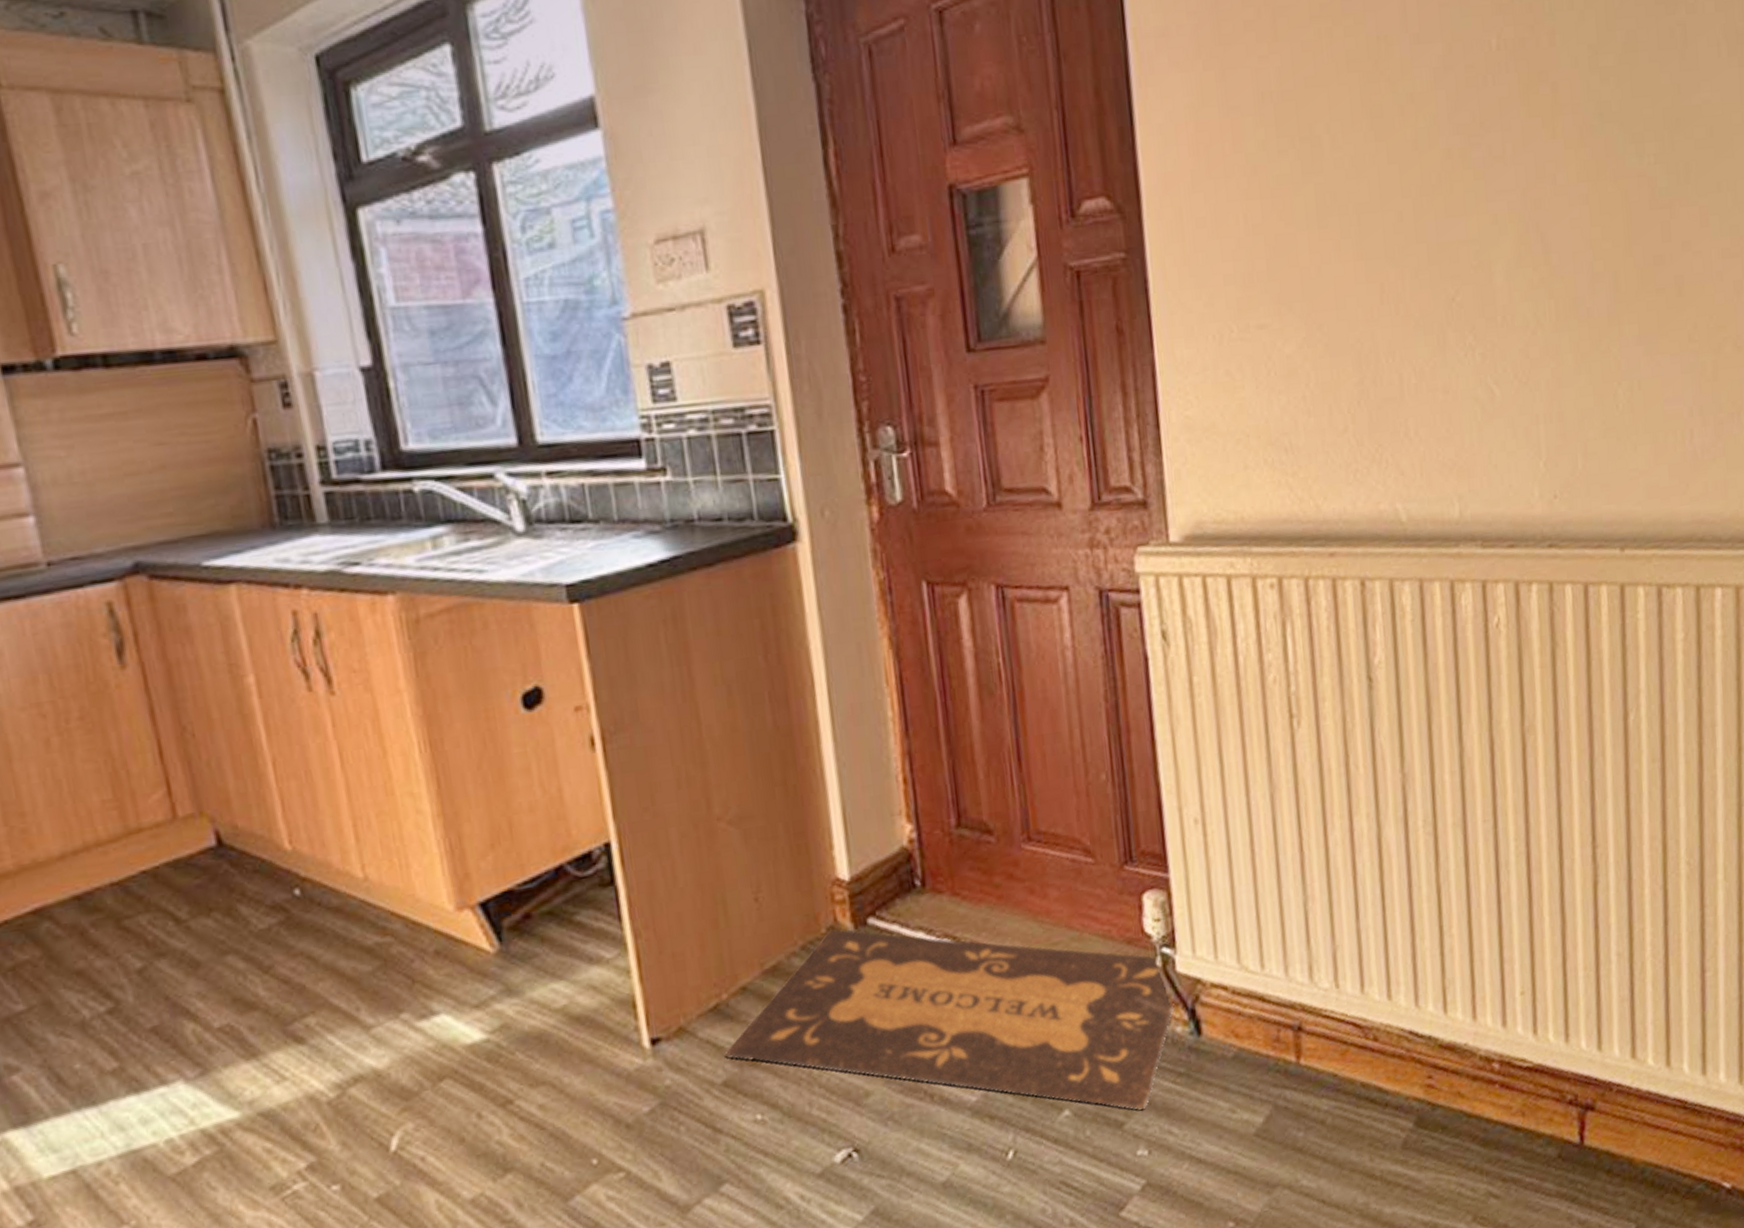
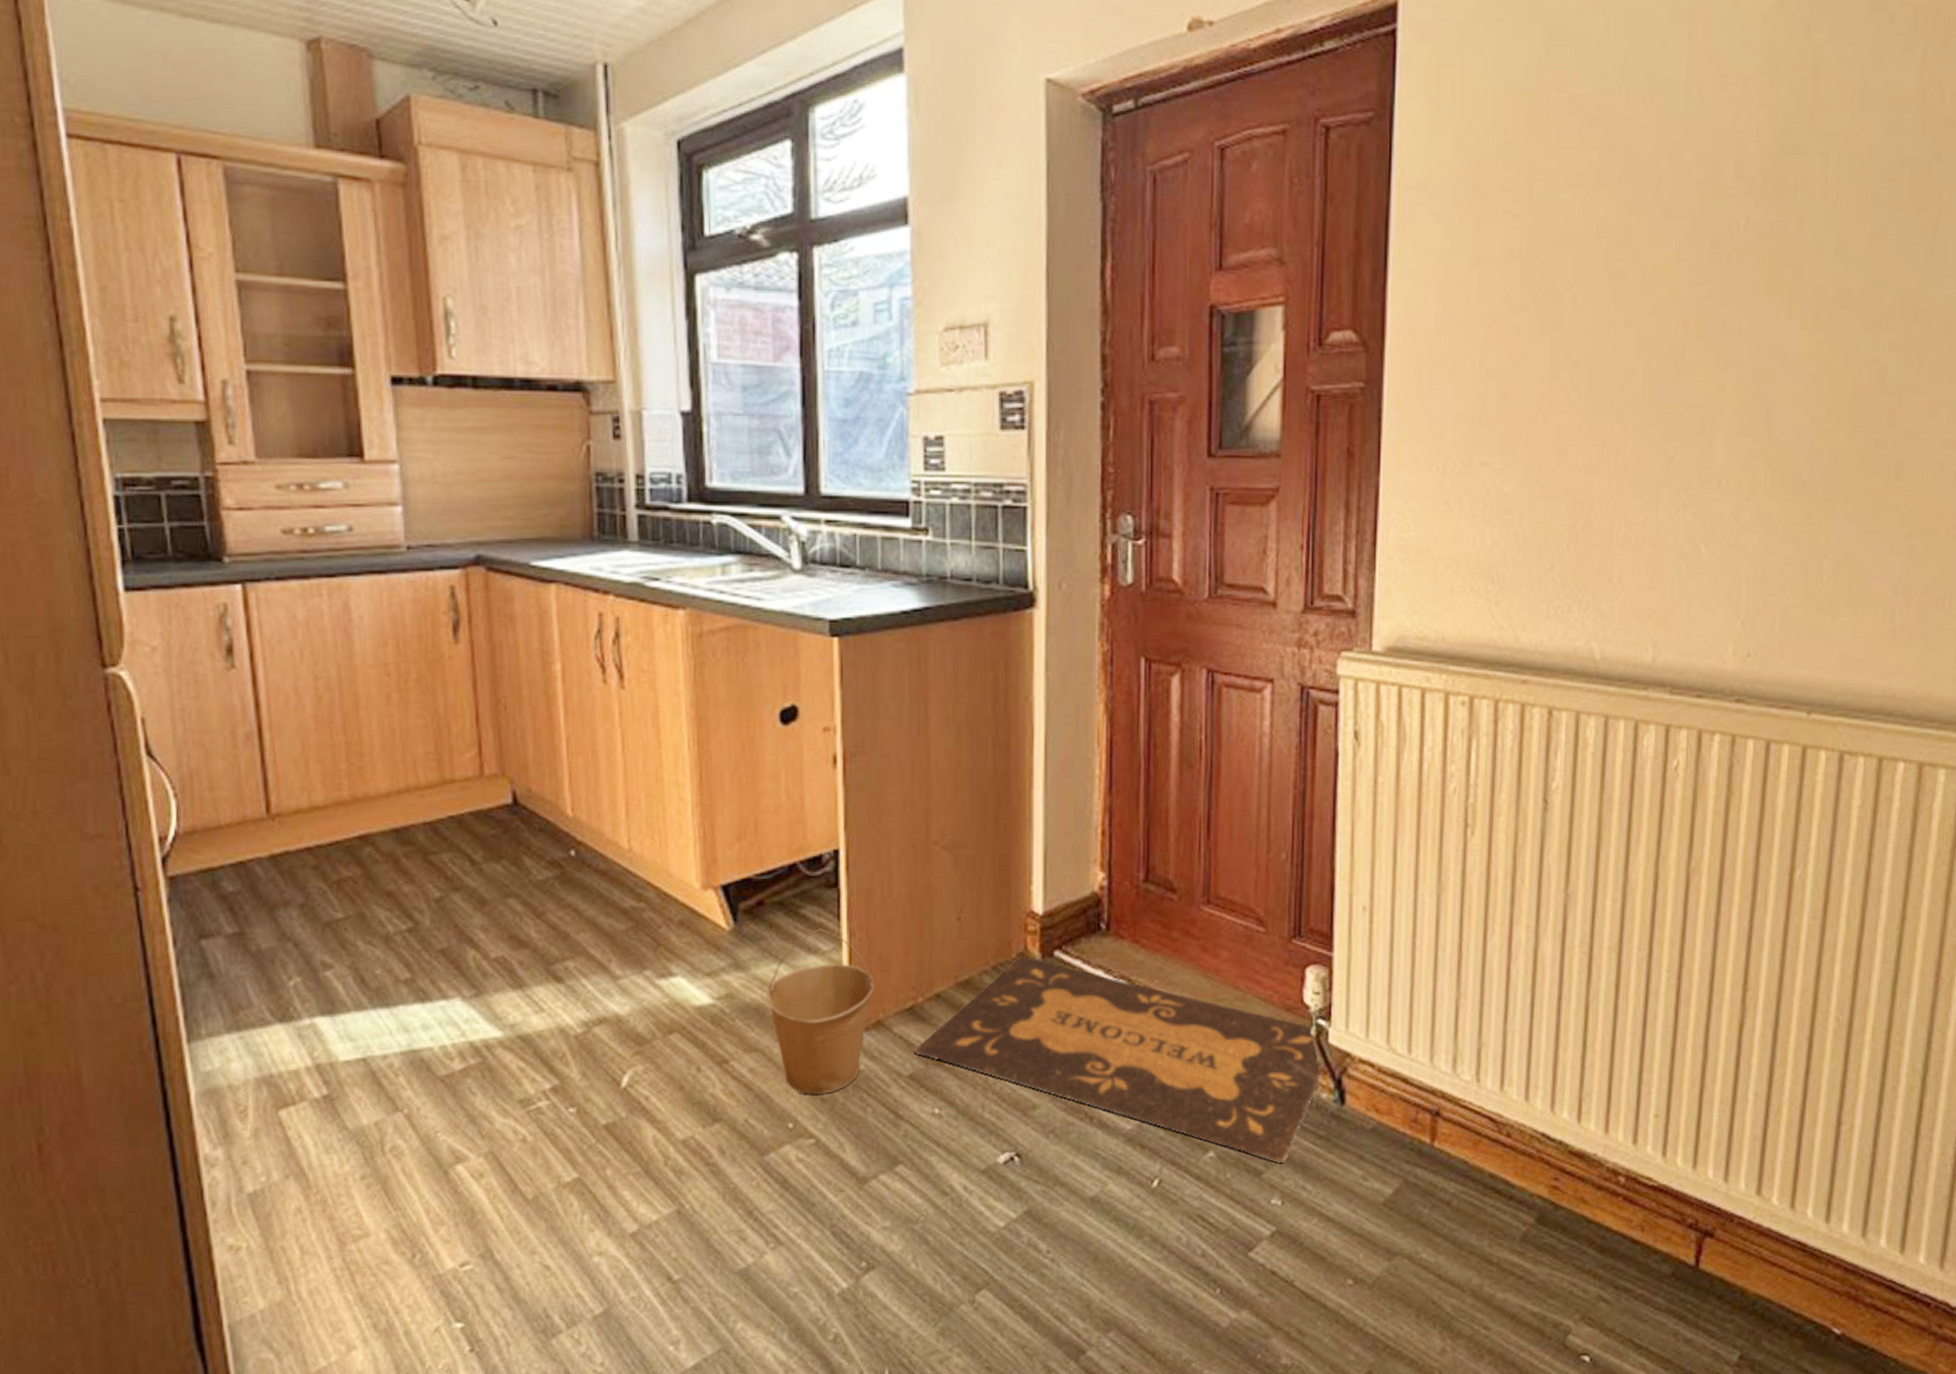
bucket: none [547,934,671,1124] -> present [766,928,874,1096]

